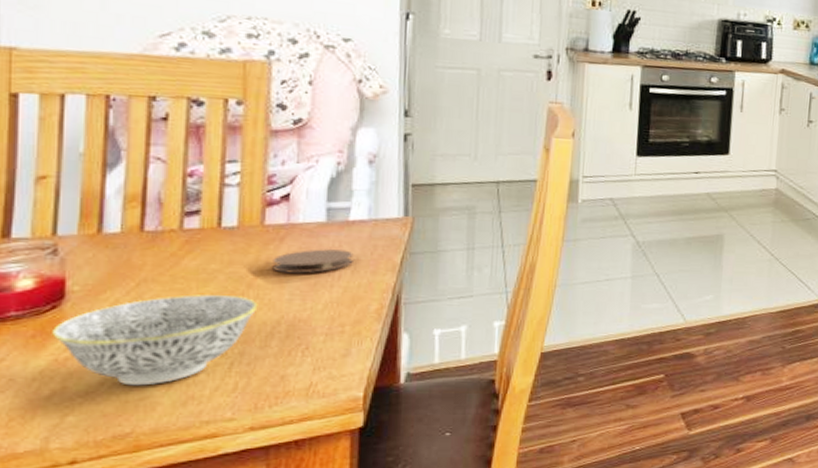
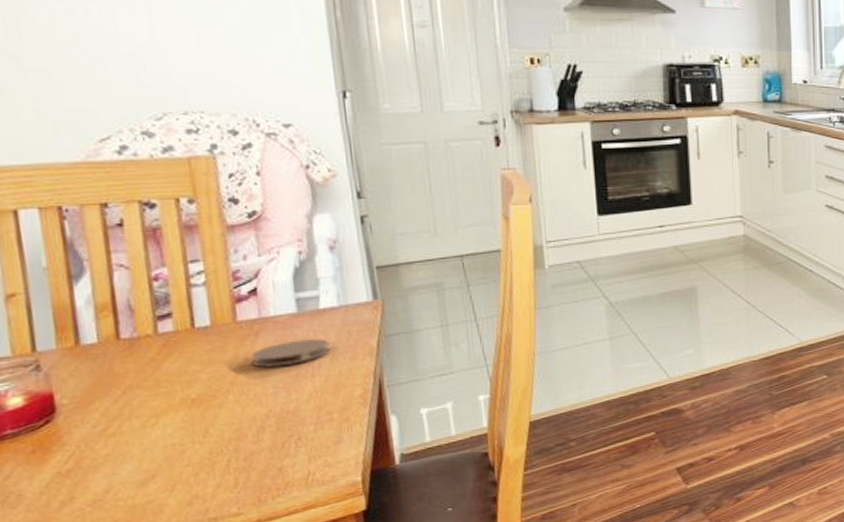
bowl: present [52,294,258,386] -> none [50,394,245,491]

